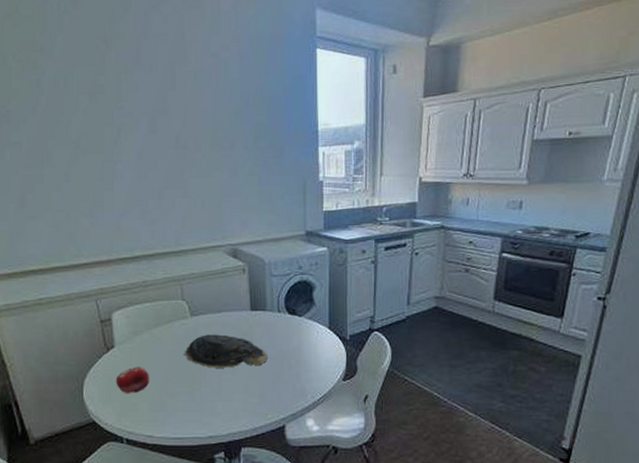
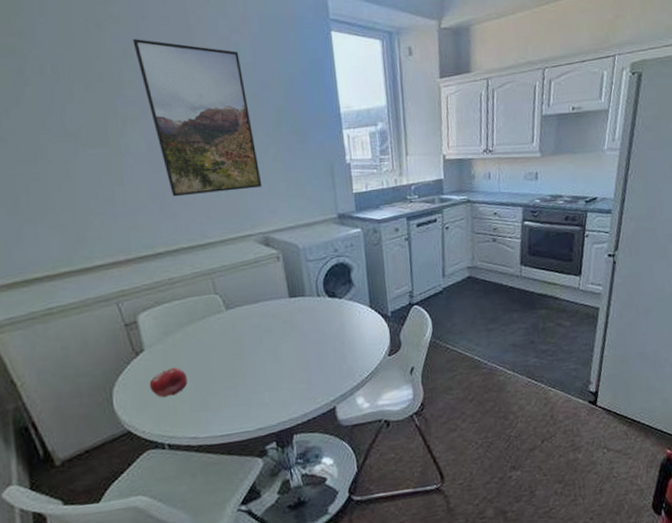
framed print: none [134,55,236,204] -> present [132,39,262,197]
decorative bowl: present [184,334,267,368] -> none [223,324,311,360]

